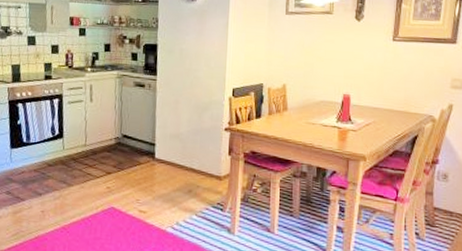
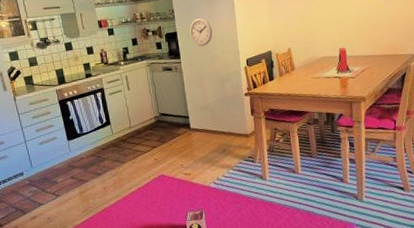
wall clock: none [172,32,199,66] -> present [190,17,213,47]

